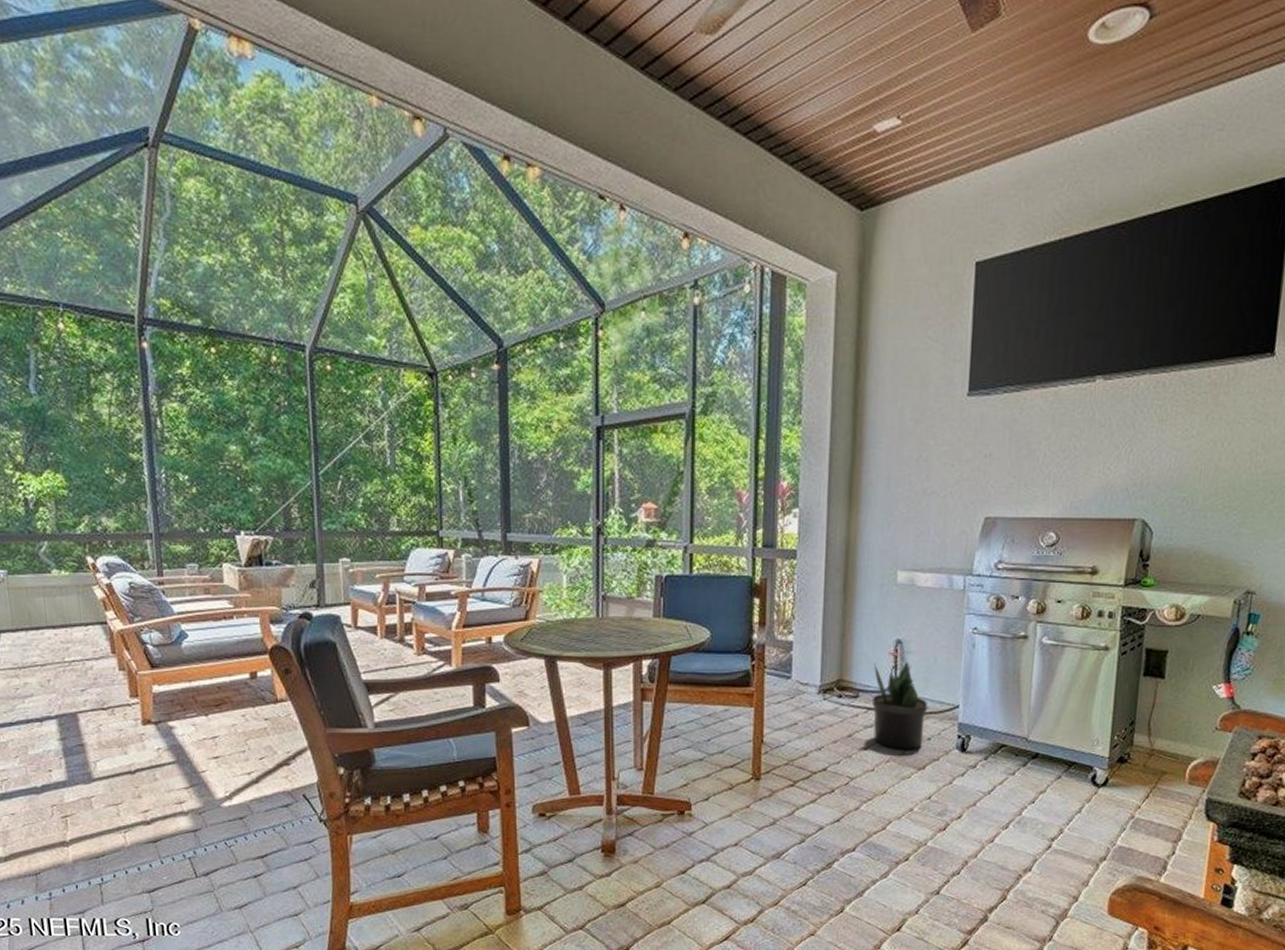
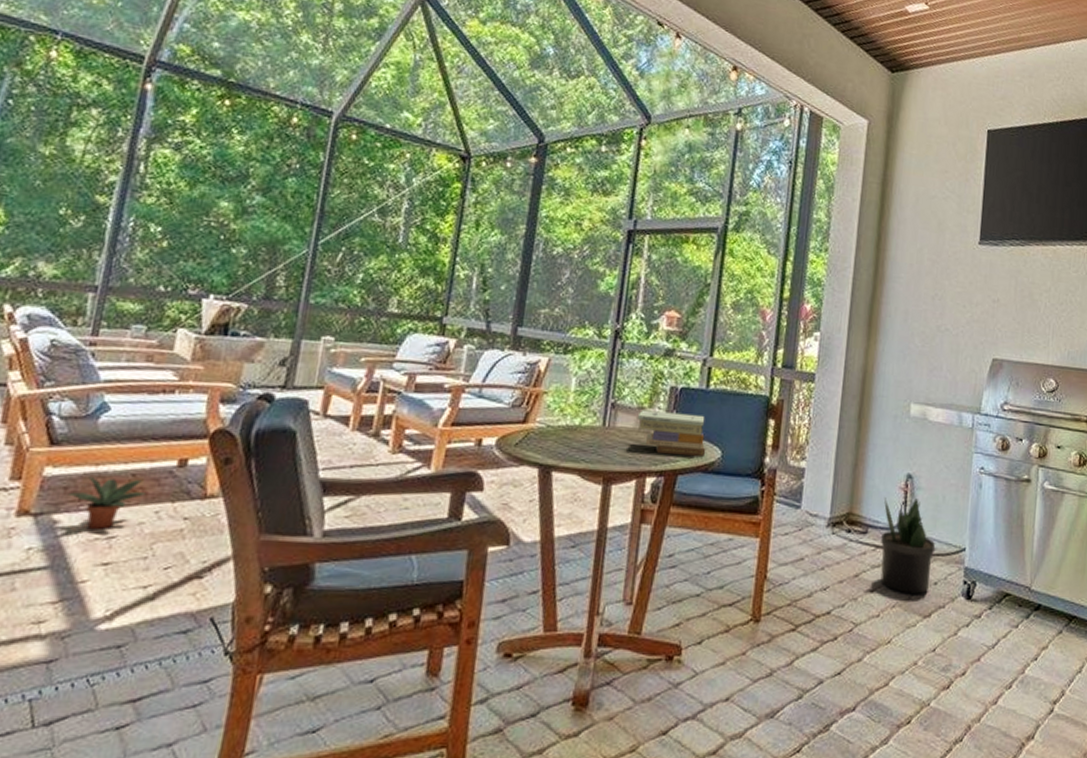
potted plant: none [174,691,232,732] -> present [67,477,147,530]
books: none [627,599,696,638] -> present [637,410,706,457]

